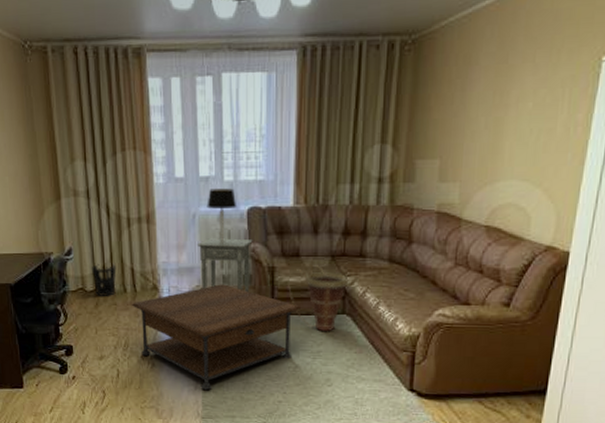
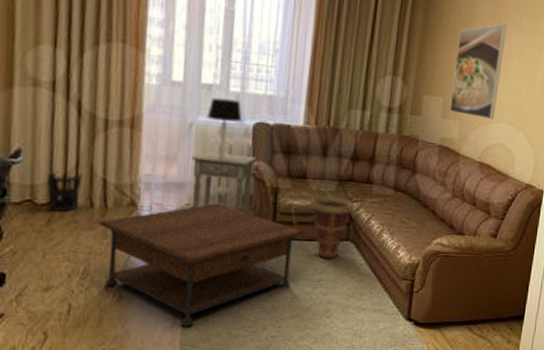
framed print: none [448,64,517,177] -> present [449,23,507,119]

